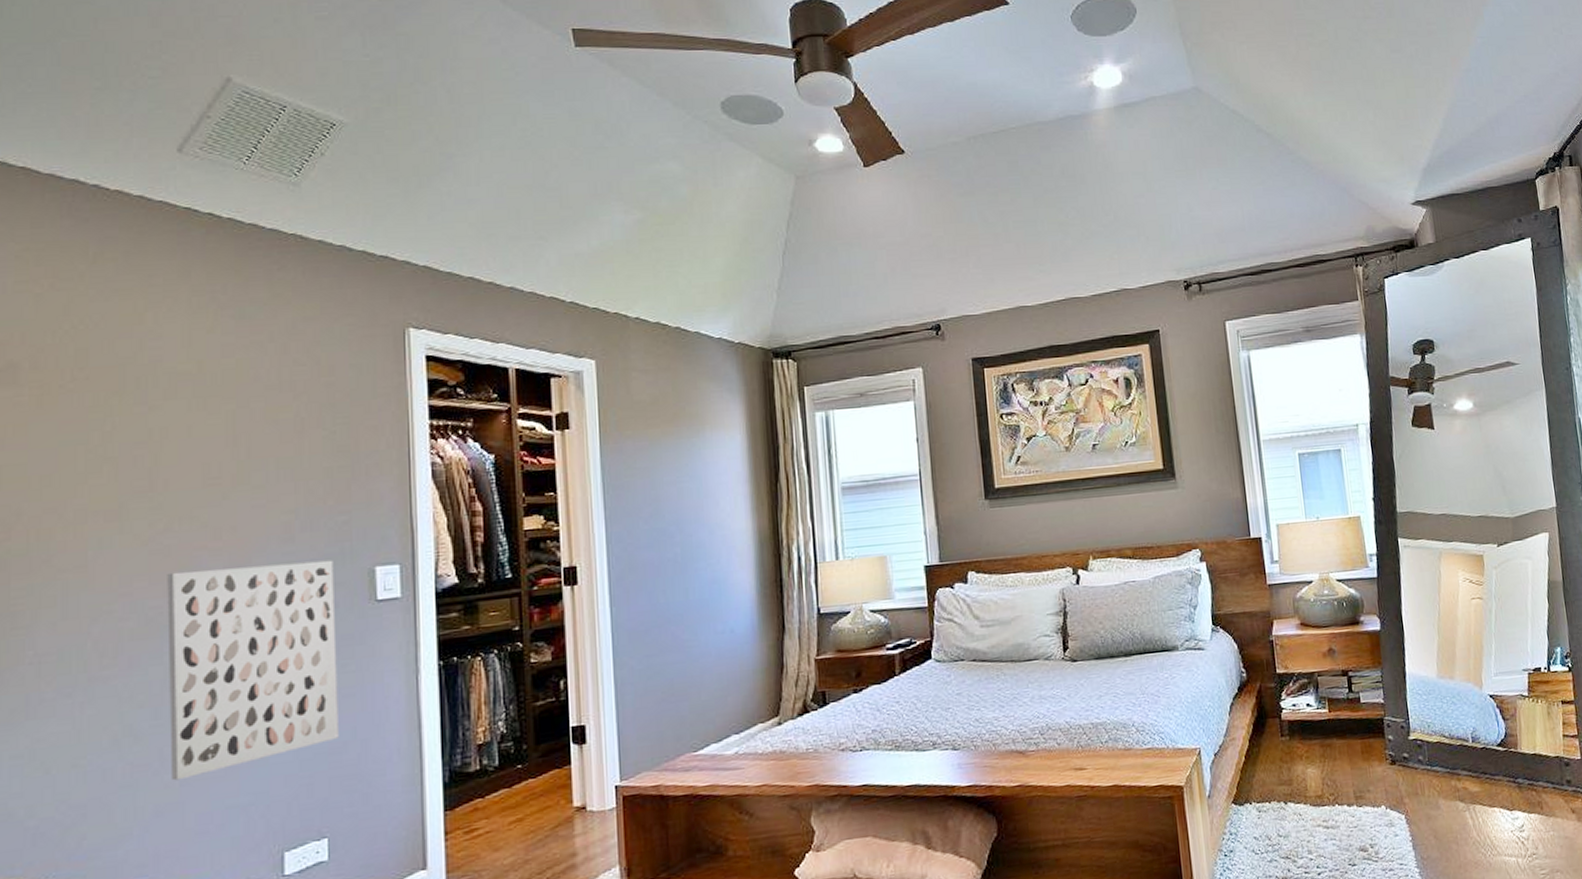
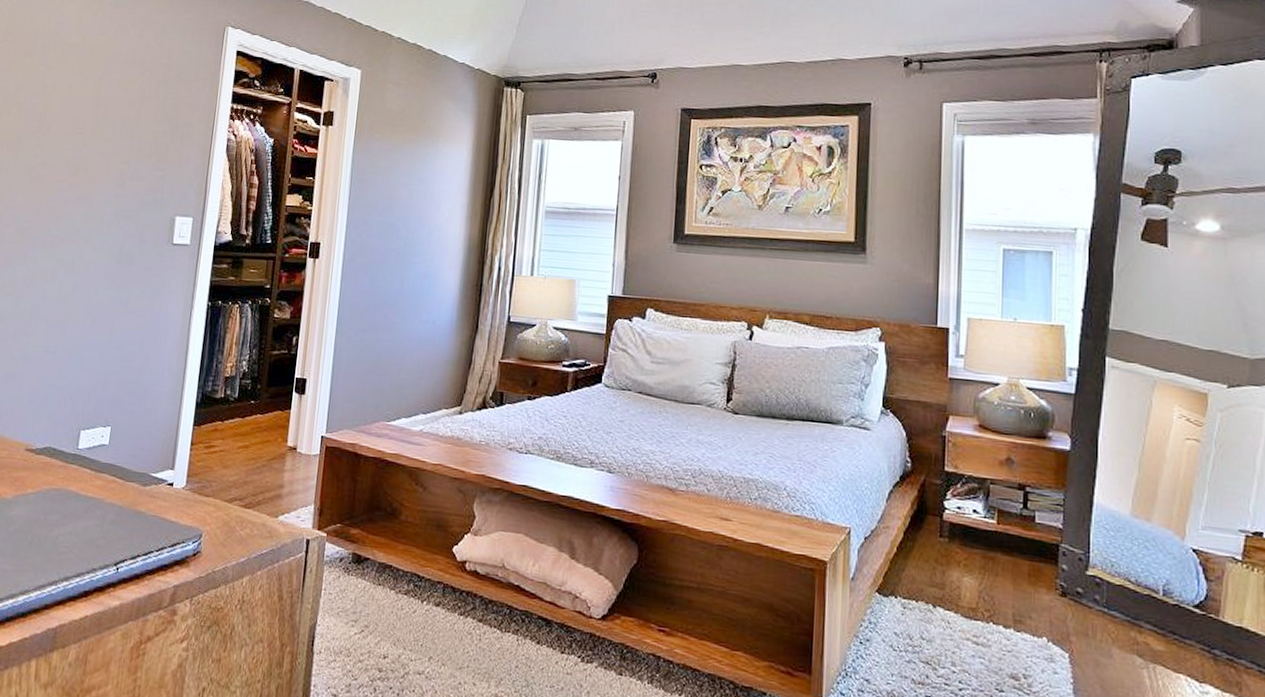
wall art: present [167,560,339,781] -> none [18,196,148,358]

